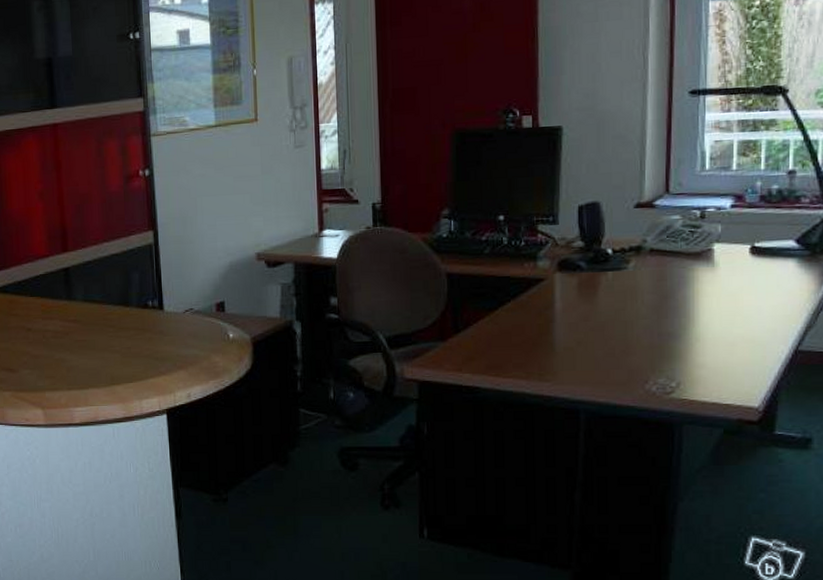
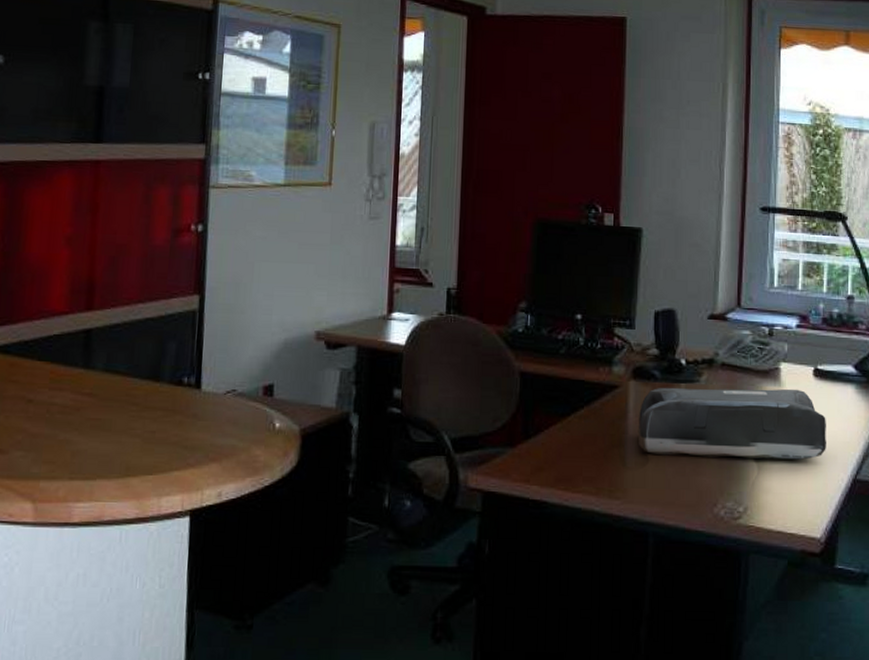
printer: none [565,267,765,340] -> present [638,387,826,460]

